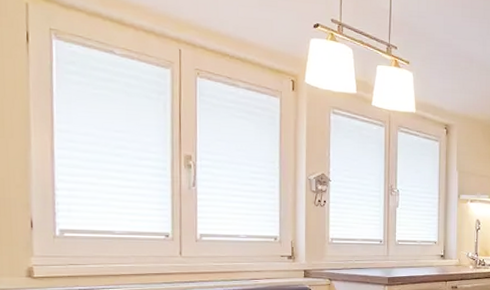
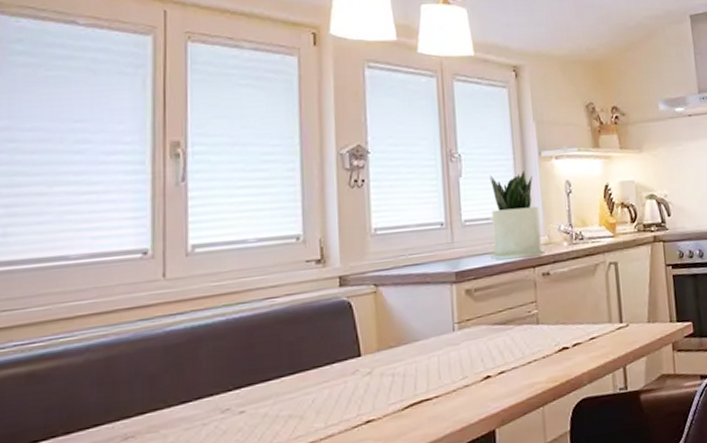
planter: none [414,208,457,274] -> present [489,171,547,261]

